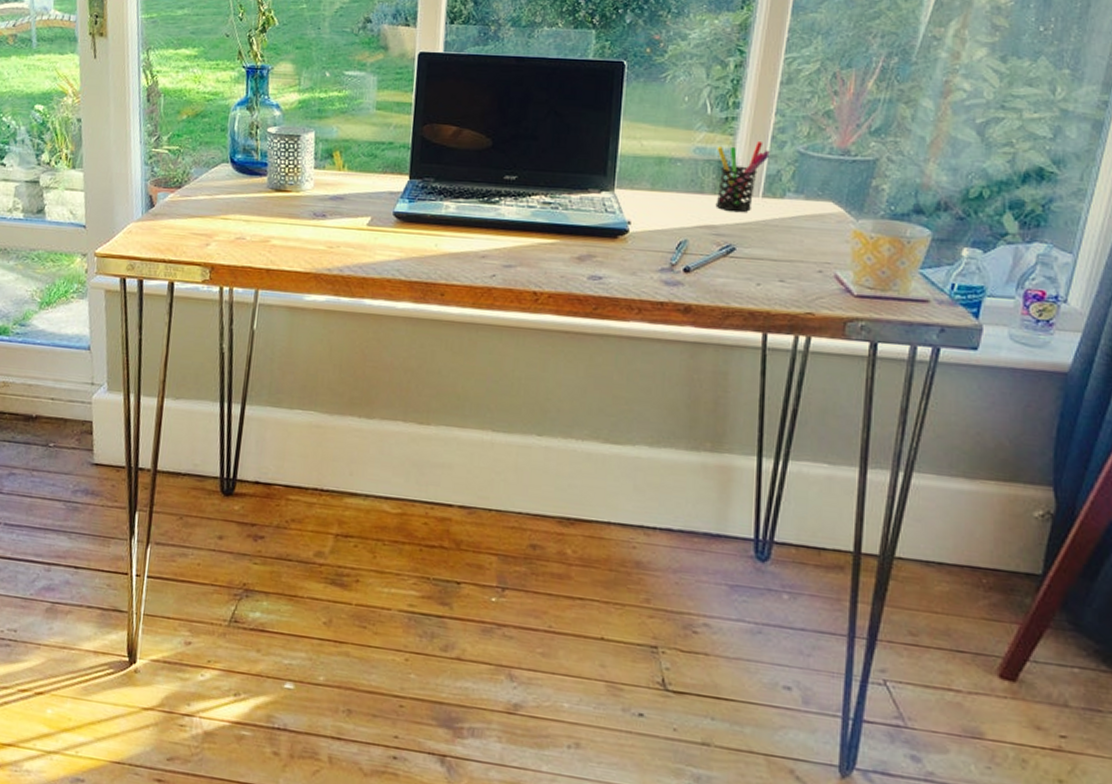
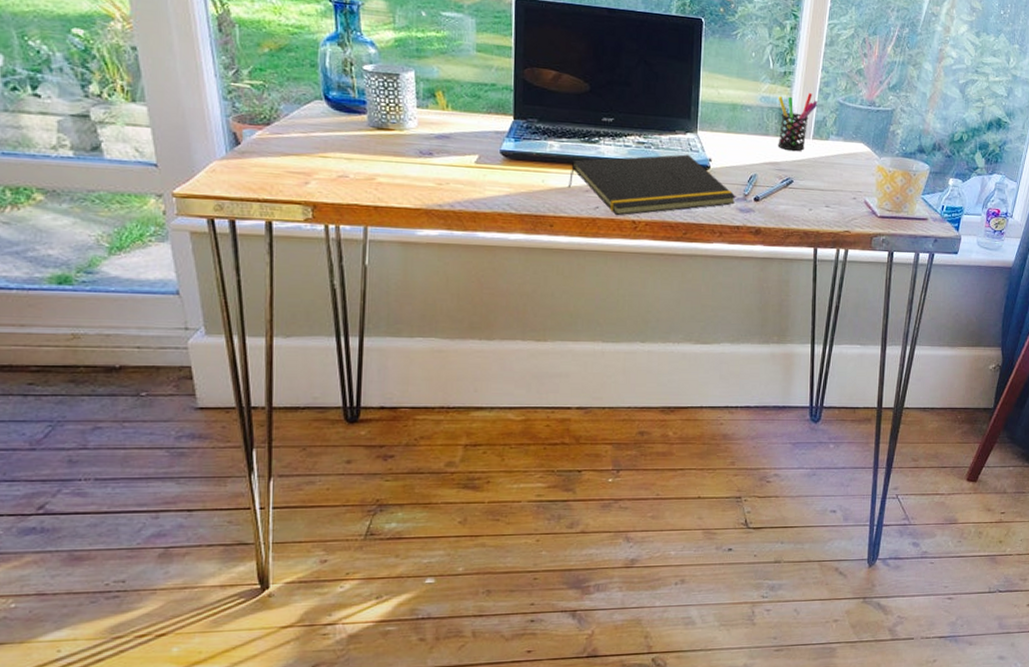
notepad: none [462,216,661,286] -> present [567,154,736,216]

